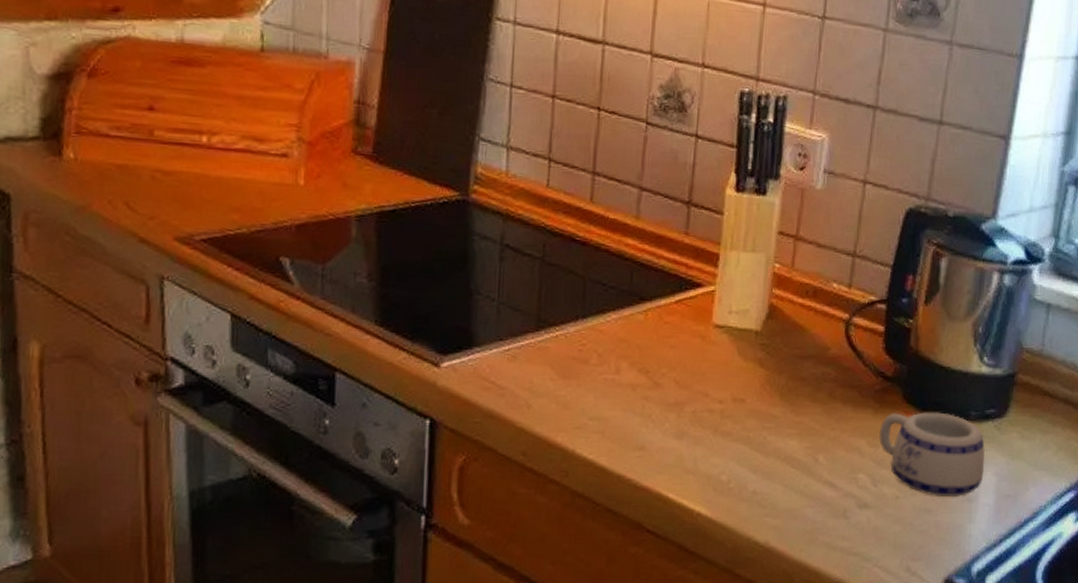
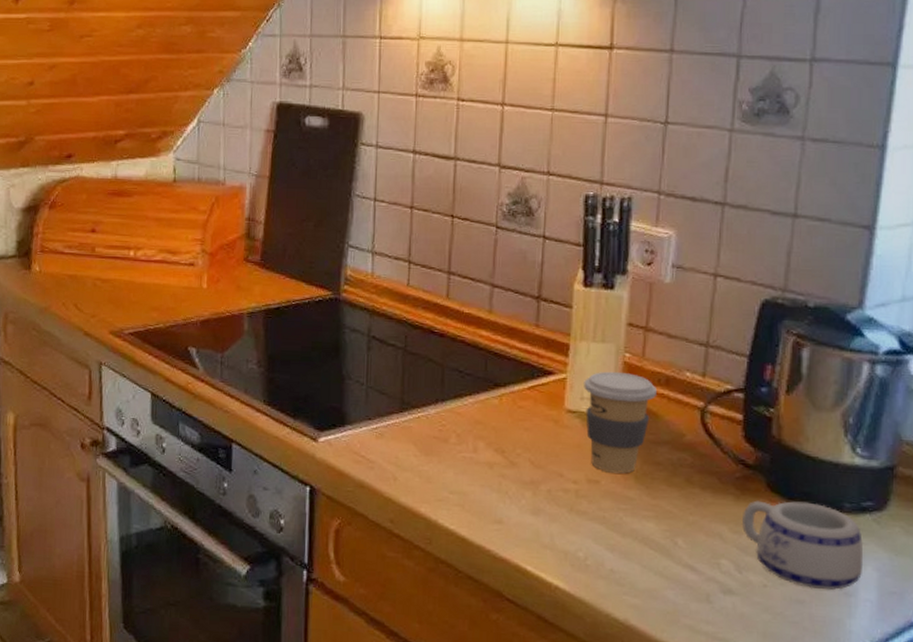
coffee cup: none [732,282,804,391] -> present [584,371,657,474]

